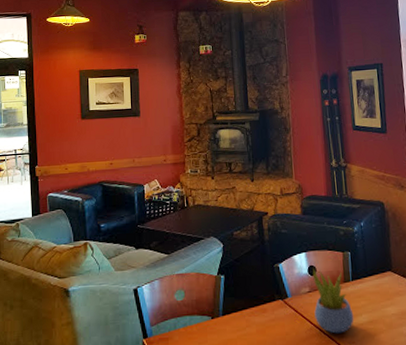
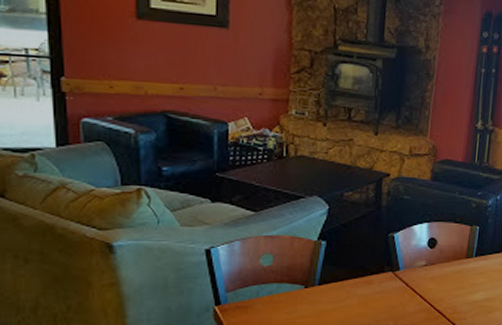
succulent plant: present [312,268,354,334] -> none [427,241,470,310]

